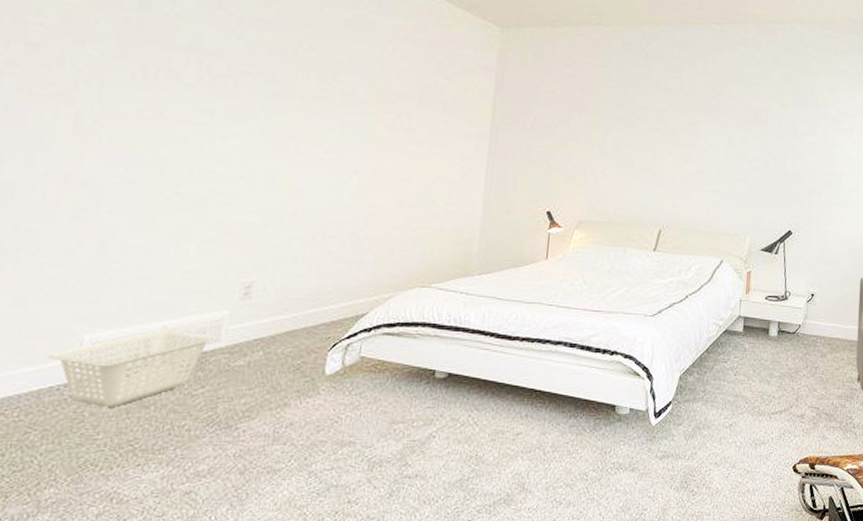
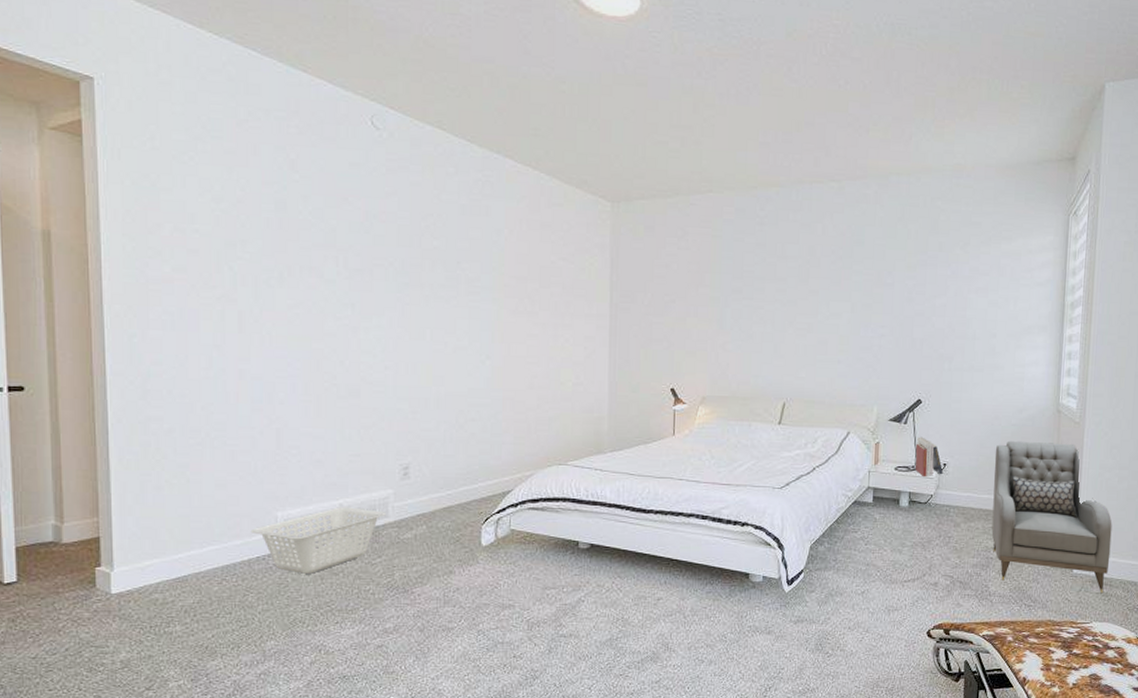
books: none [785,267,811,307] -> present [915,437,943,477]

